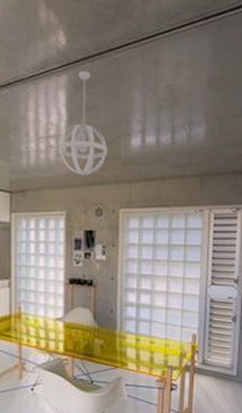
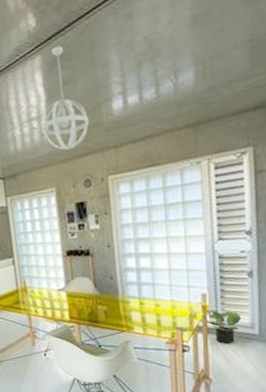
potted plant: none [195,350,224,385] -> present [208,310,242,345]

